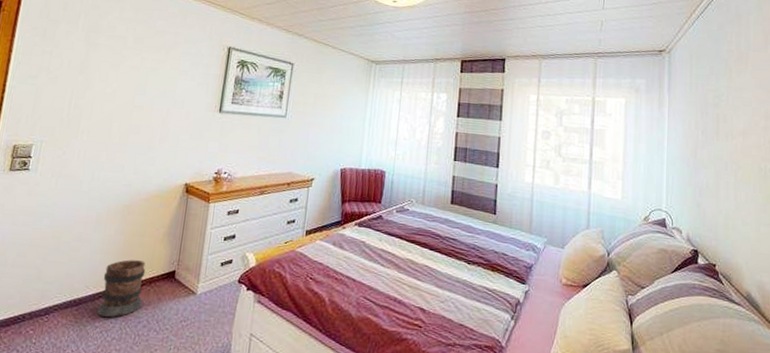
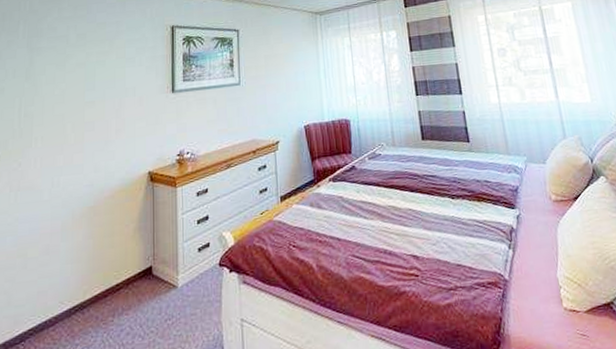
wooden barrel: present [97,259,146,317] -> none [76,262,122,332]

